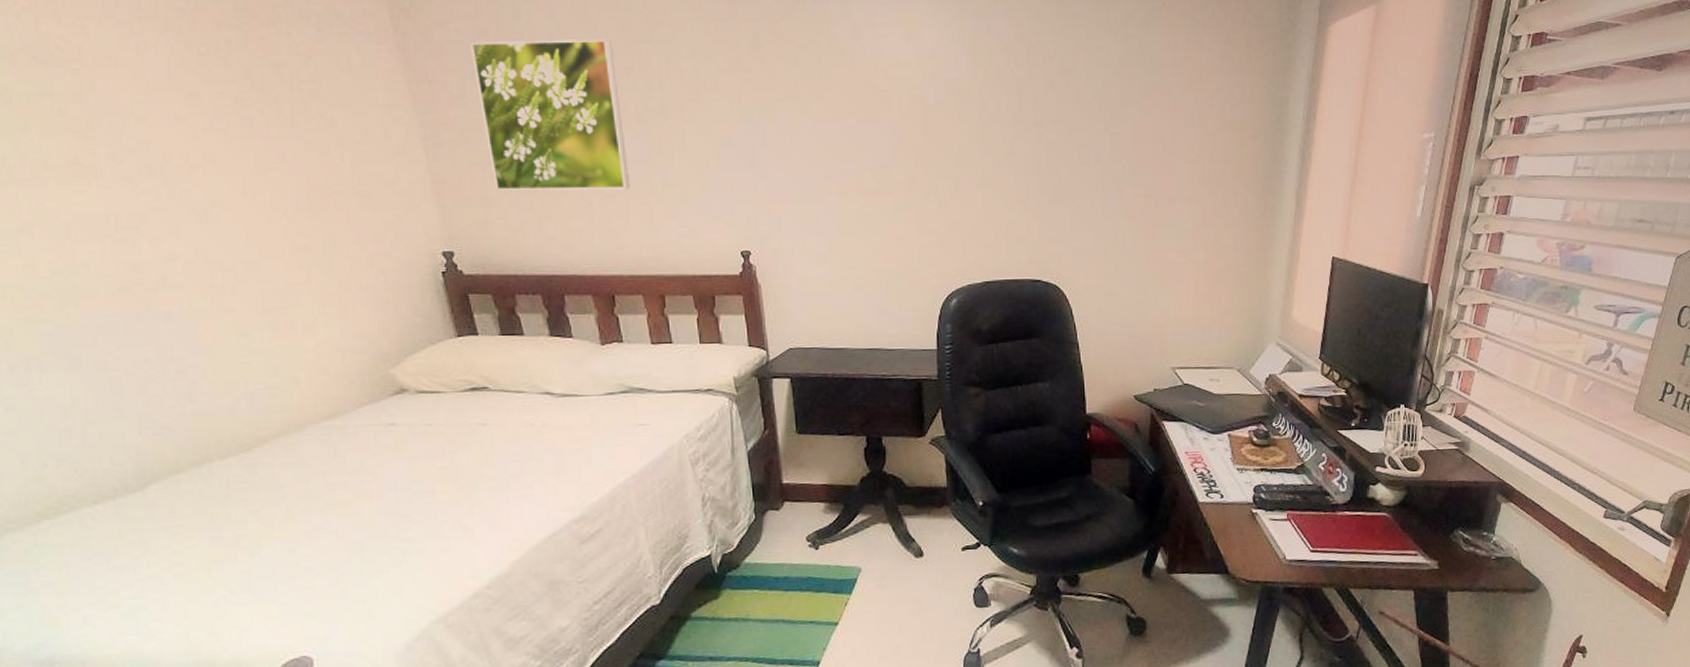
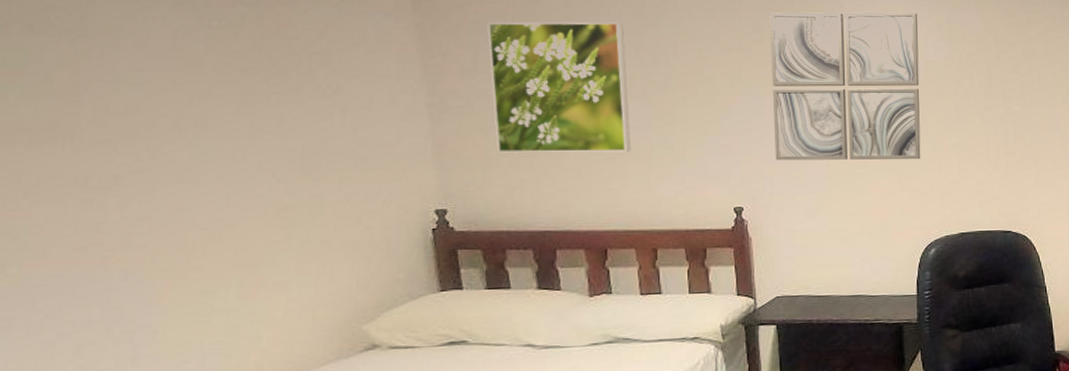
wall art: none [769,19,941,199] -> present [769,12,921,161]

